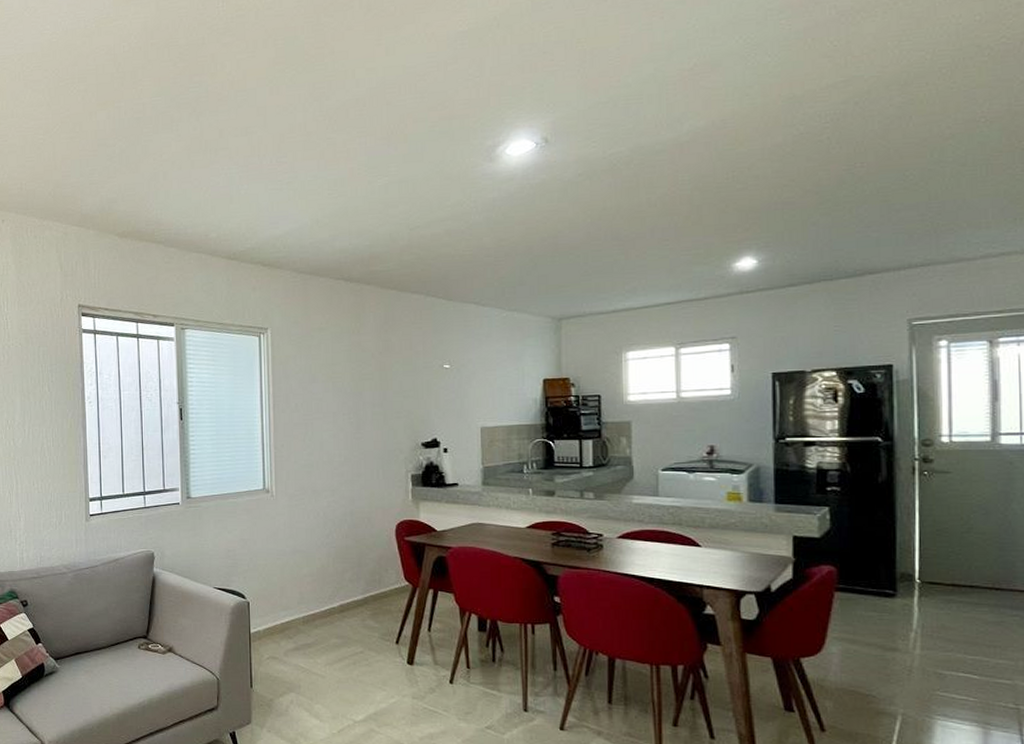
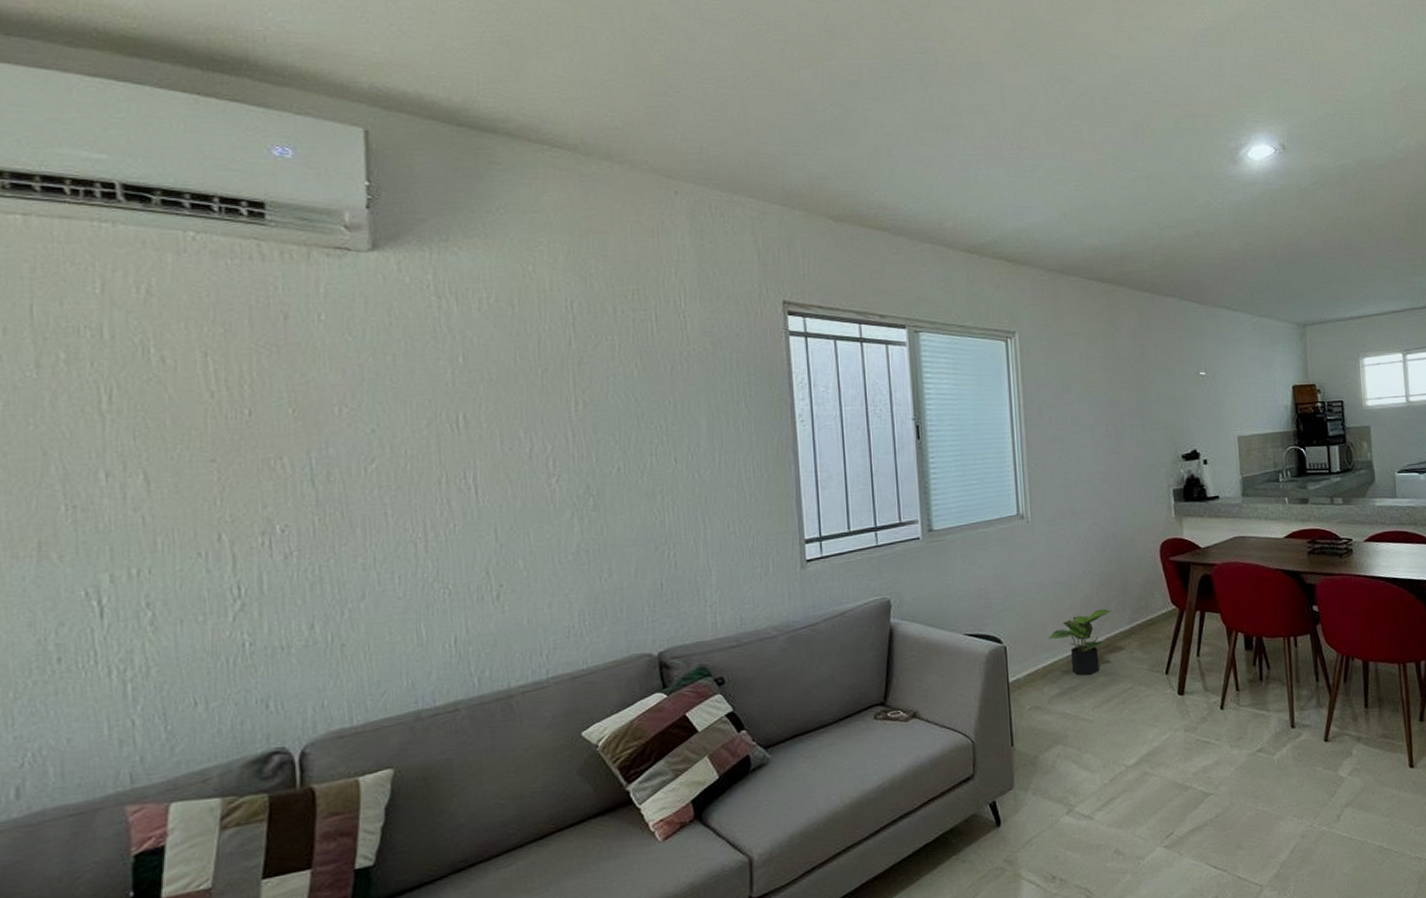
potted plant: none [286,578,346,637] -> present [1047,609,1112,676]

